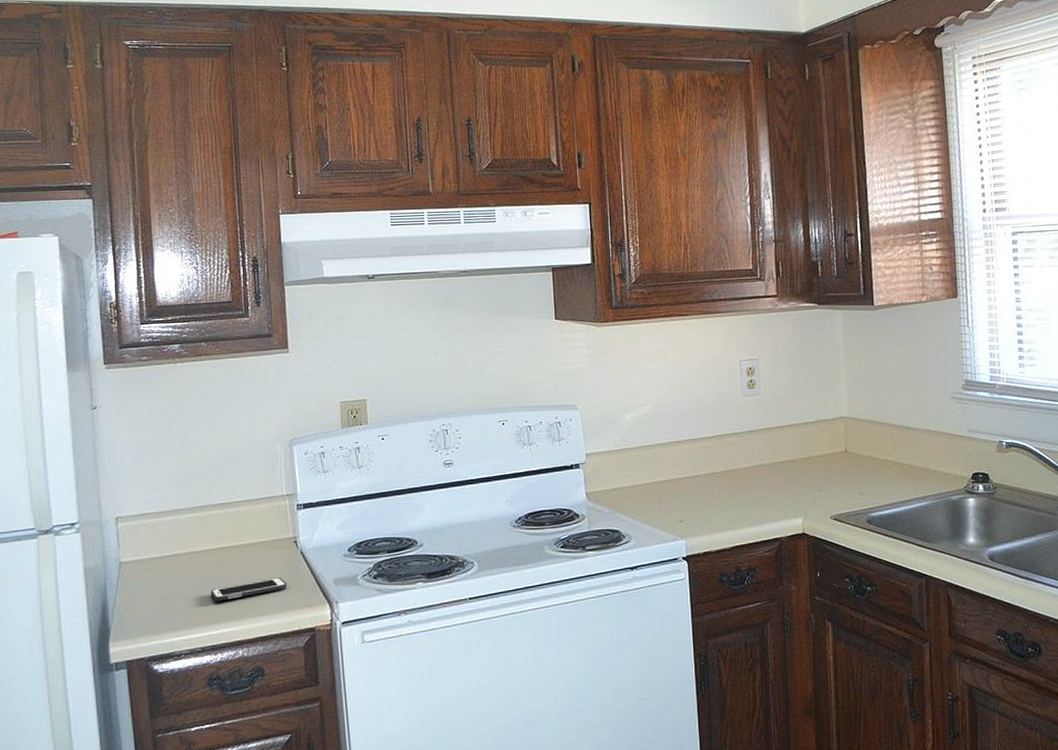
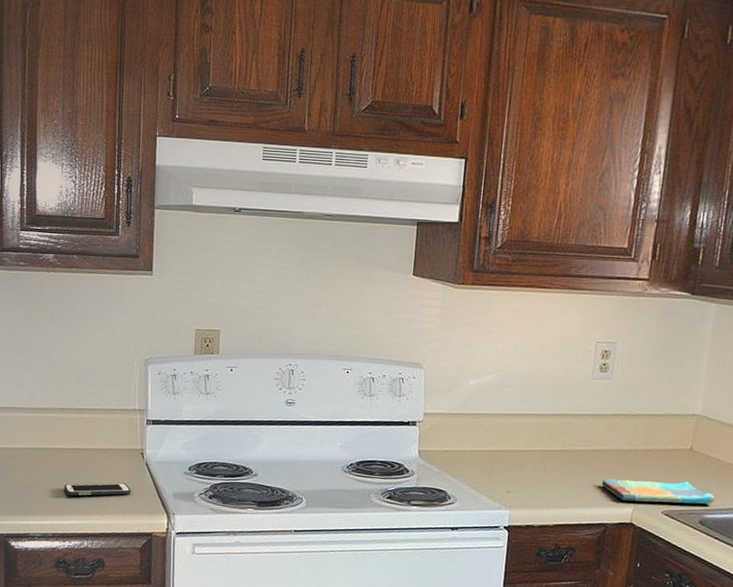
dish towel: none [769,483,876,512] -> present [601,478,714,504]

